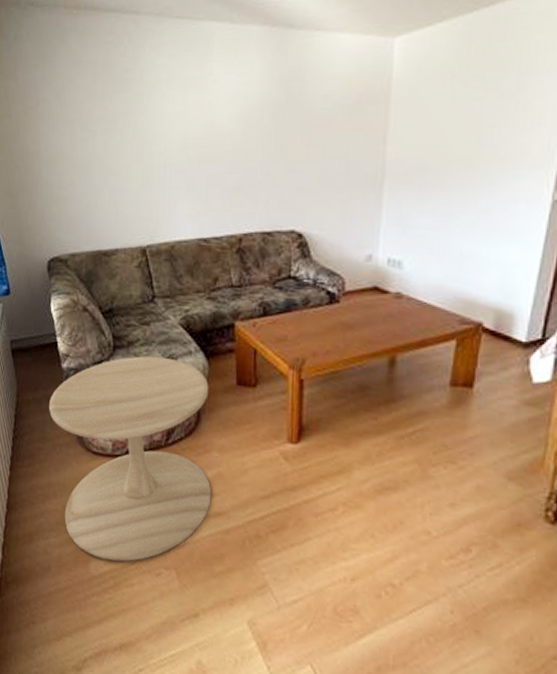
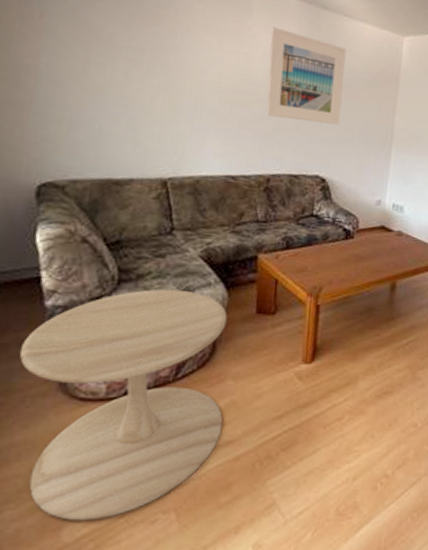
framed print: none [233,64,320,169] -> present [266,27,346,125]

